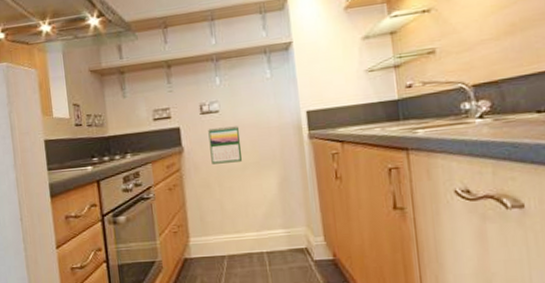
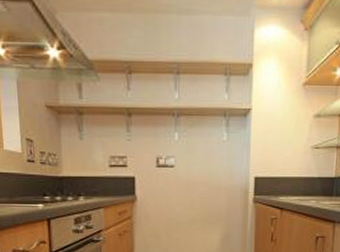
calendar: present [208,126,243,164] -> none [162,181,192,216]

